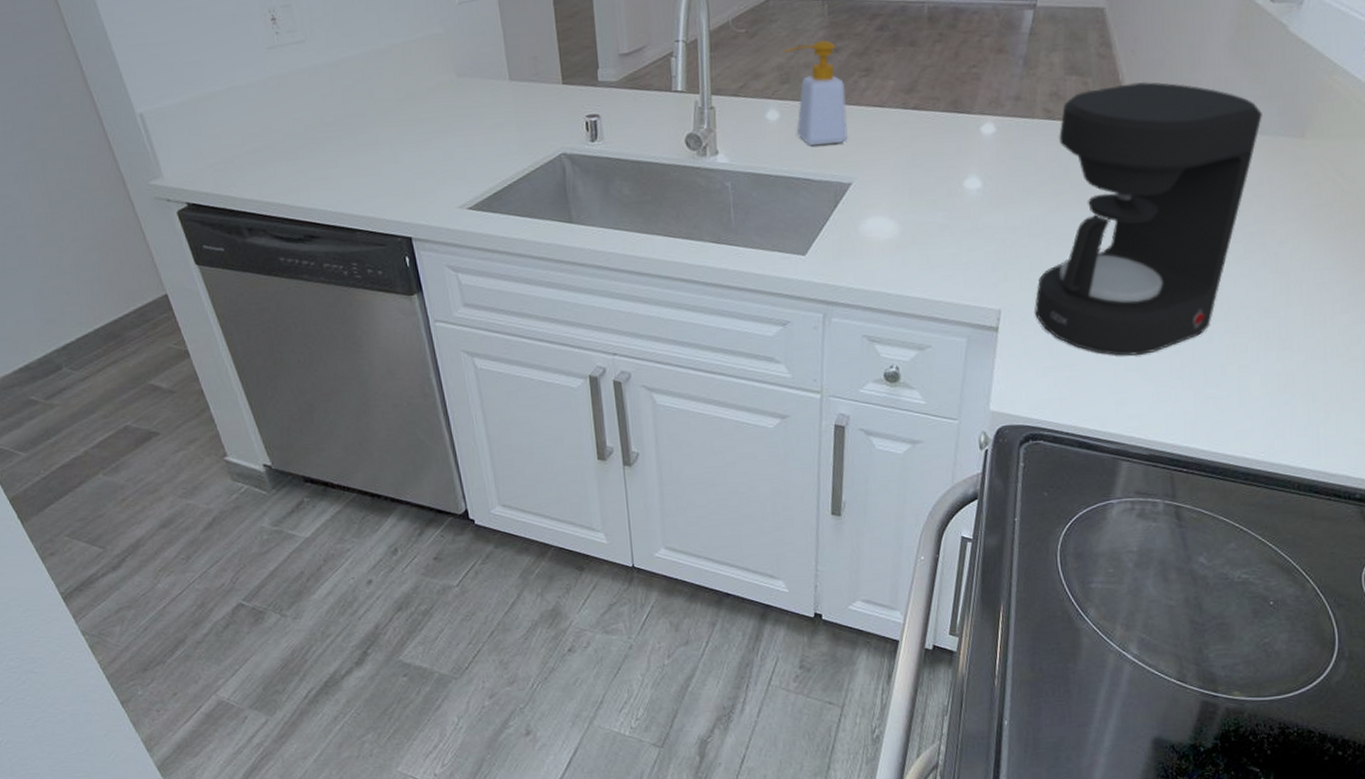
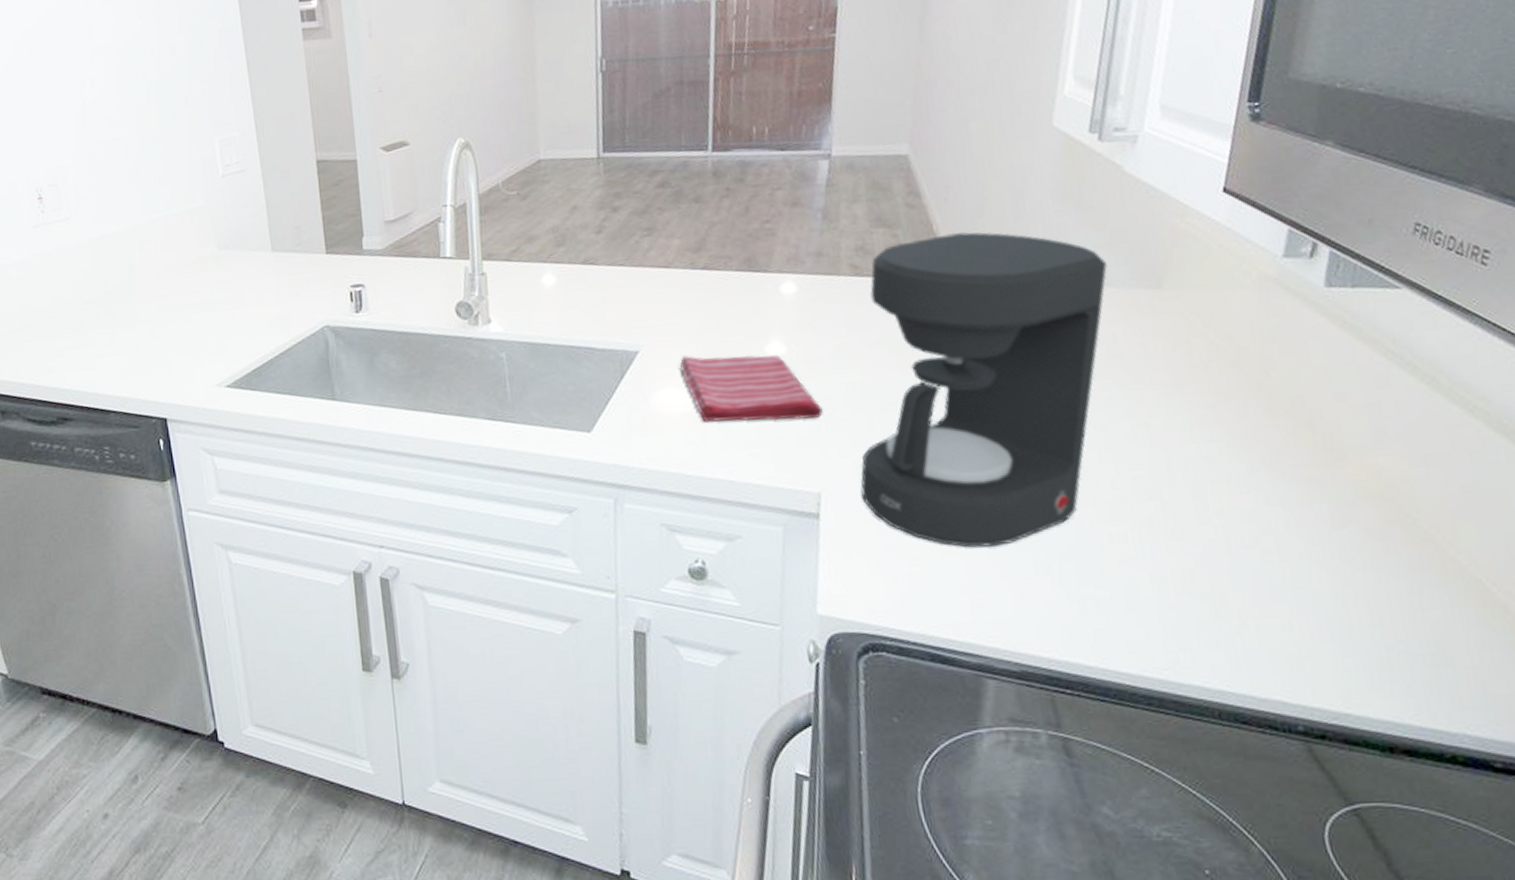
soap bottle: present [784,40,848,145] -> none [558,199,632,311]
dish towel: none [888,188,1009,248] -> present [680,355,823,422]

